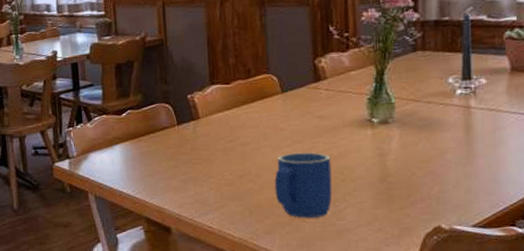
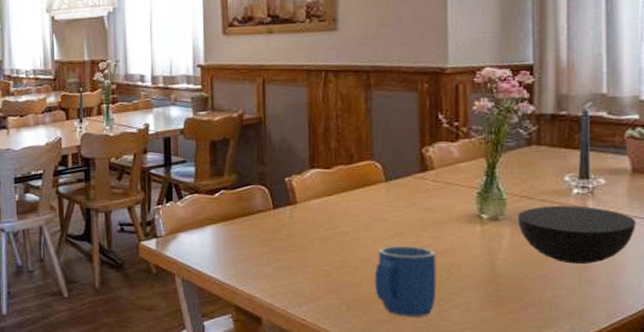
bowl: none [405,105,515,160] -> present [517,206,636,264]

